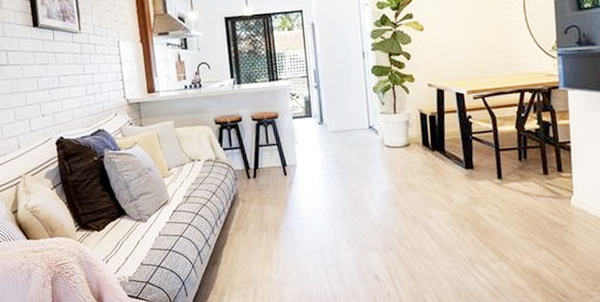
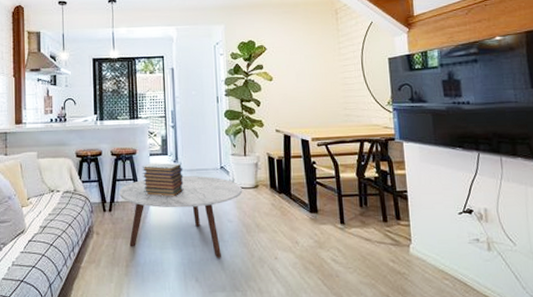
coffee table: none [262,137,394,219] -> present [119,176,243,258]
book stack: none [285,125,331,161] -> present [141,163,184,197]

